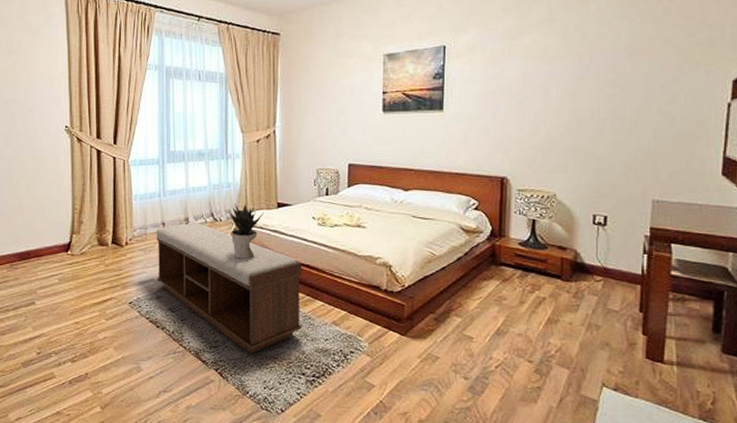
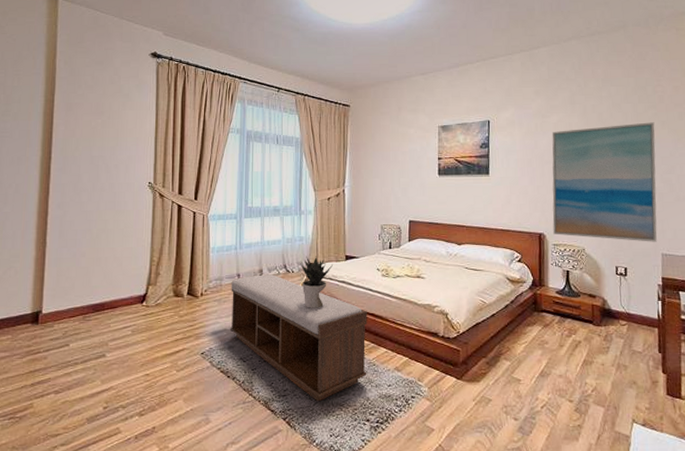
wall art: none [518,41,656,187] -> present [552,122,657,242]

